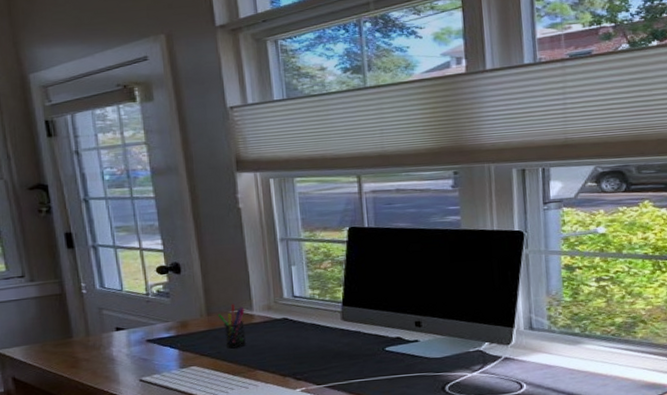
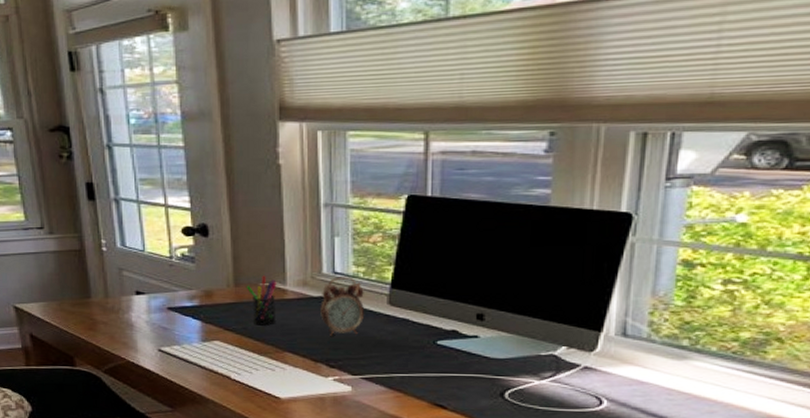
alarm clock: none [284,299,323,352] -> present [320,277,365,336]

